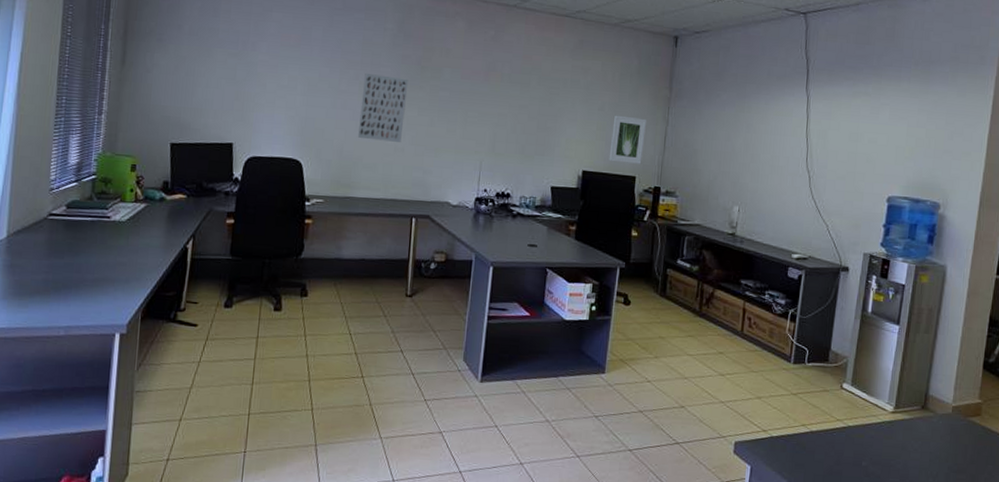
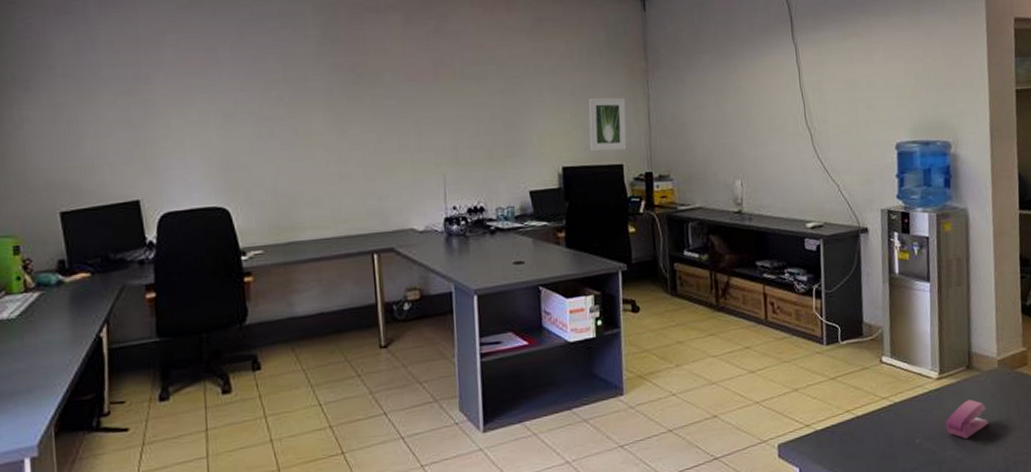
wall art: present [357,74,409,142] -> none [290,91,346,171]
stapler: none [893,436,934,471] -> present [945,399,988,440]

